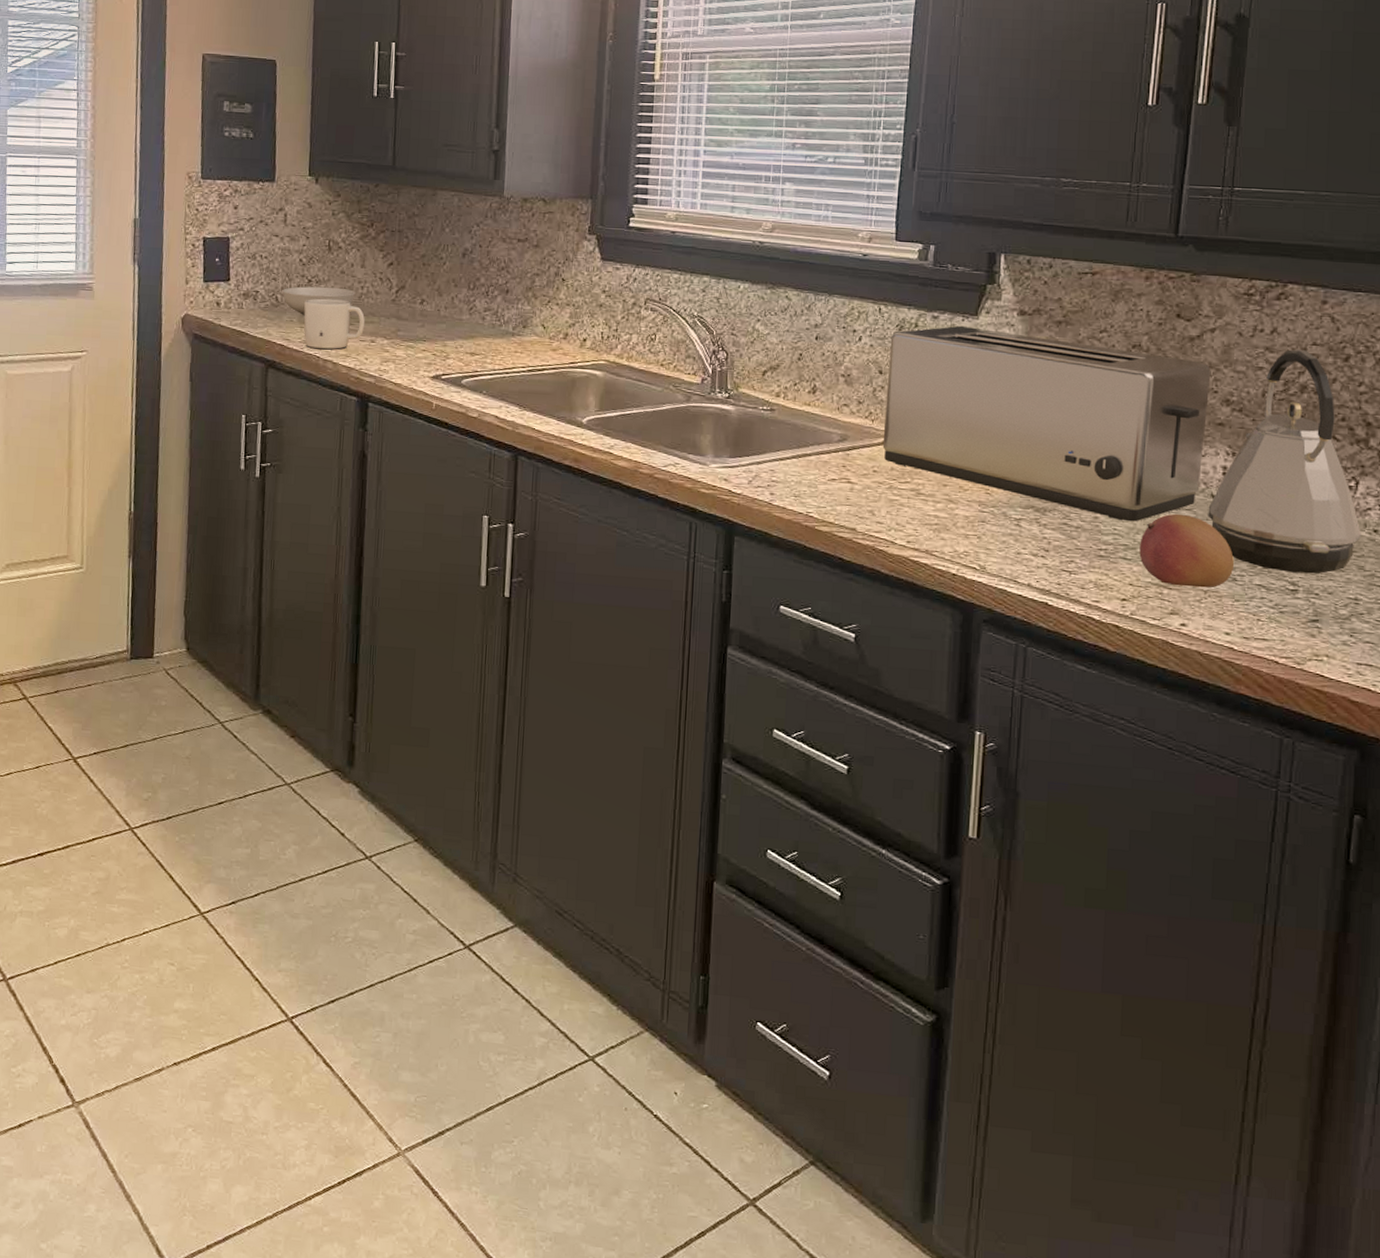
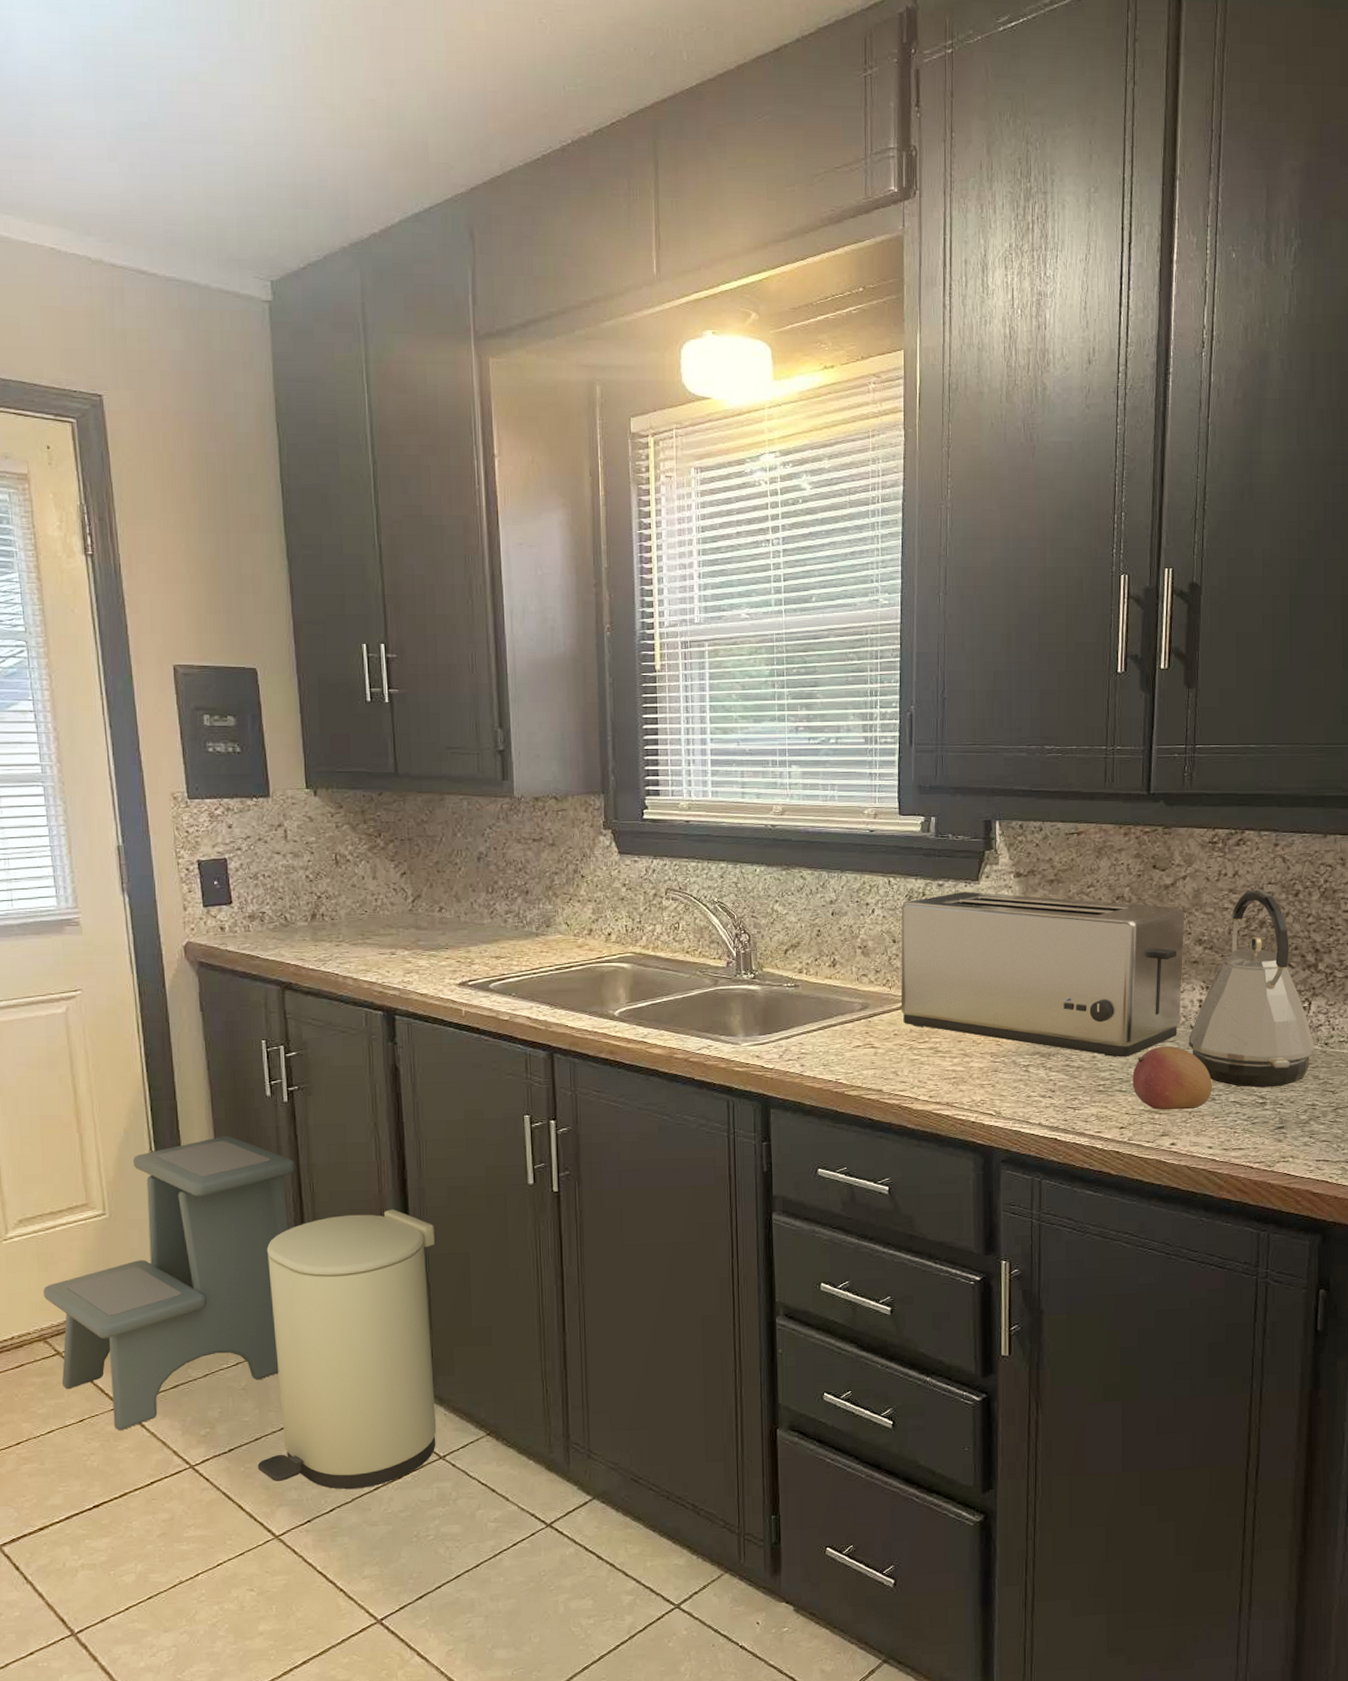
step stool: none [18,504,261,783] -> present [42,1135,297,1431]
pedal bin: none [191,595,384,877] -> present [257,1209,437,1489]
bowl: present [281,286,356,316] -> none [289,901,370,934]
mug: present [303,298,366,350] -> none [315,914,383,967]

